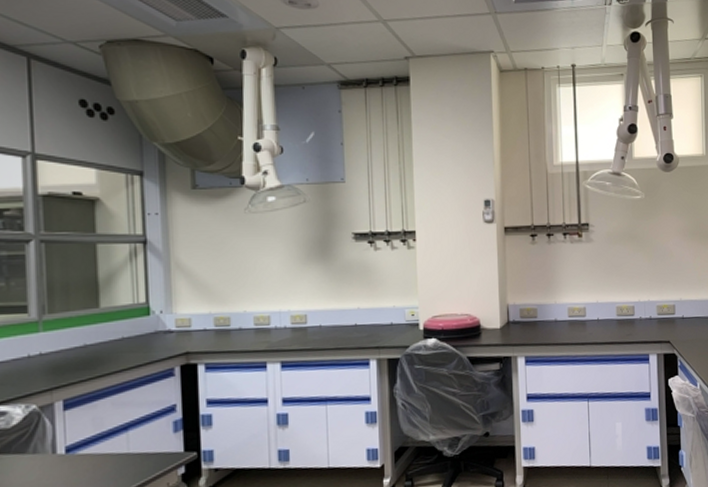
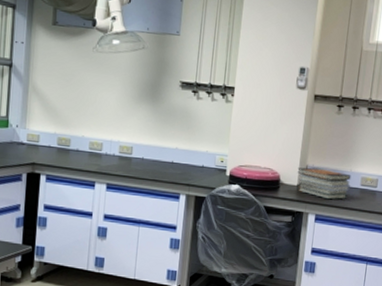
book stack: none [498,305,557,338] -> present [297,167,351,200]

